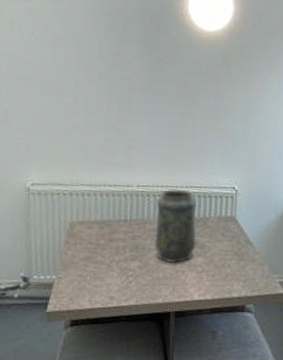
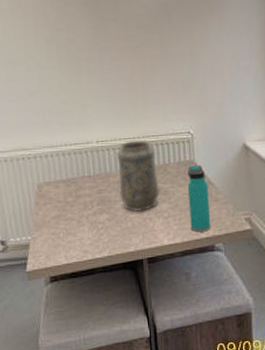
water bottle: none [223,222,247,291] -> present [187,165,211,233]

